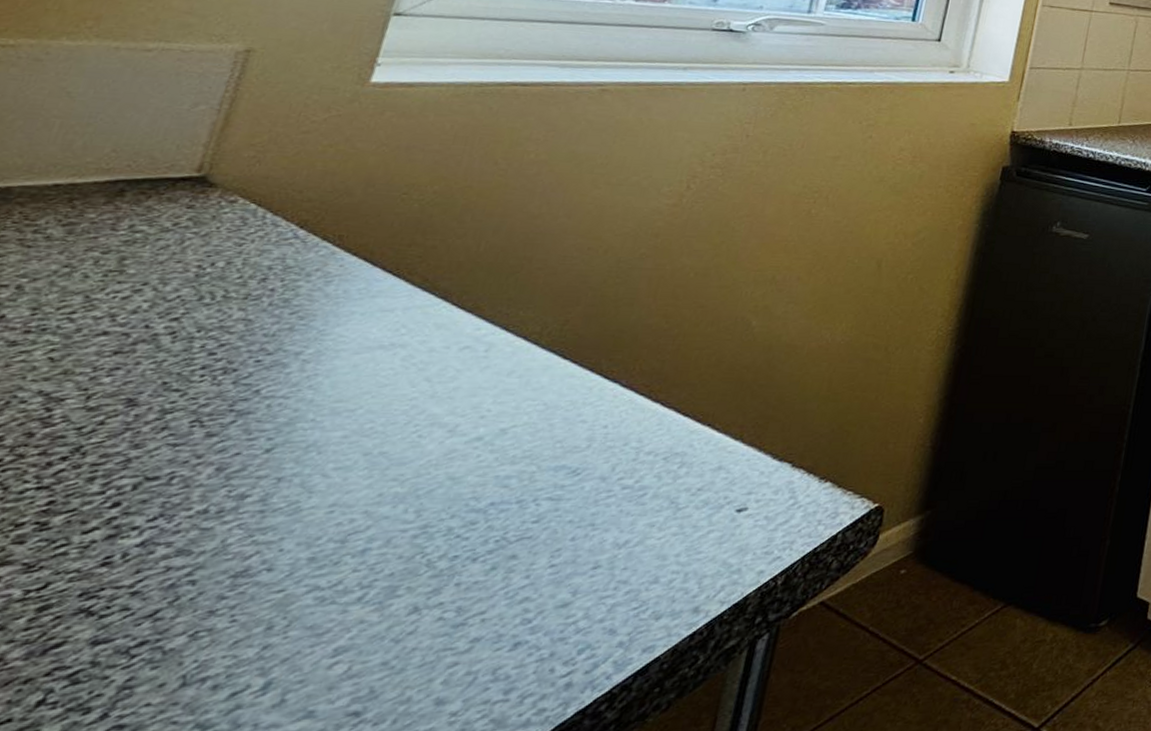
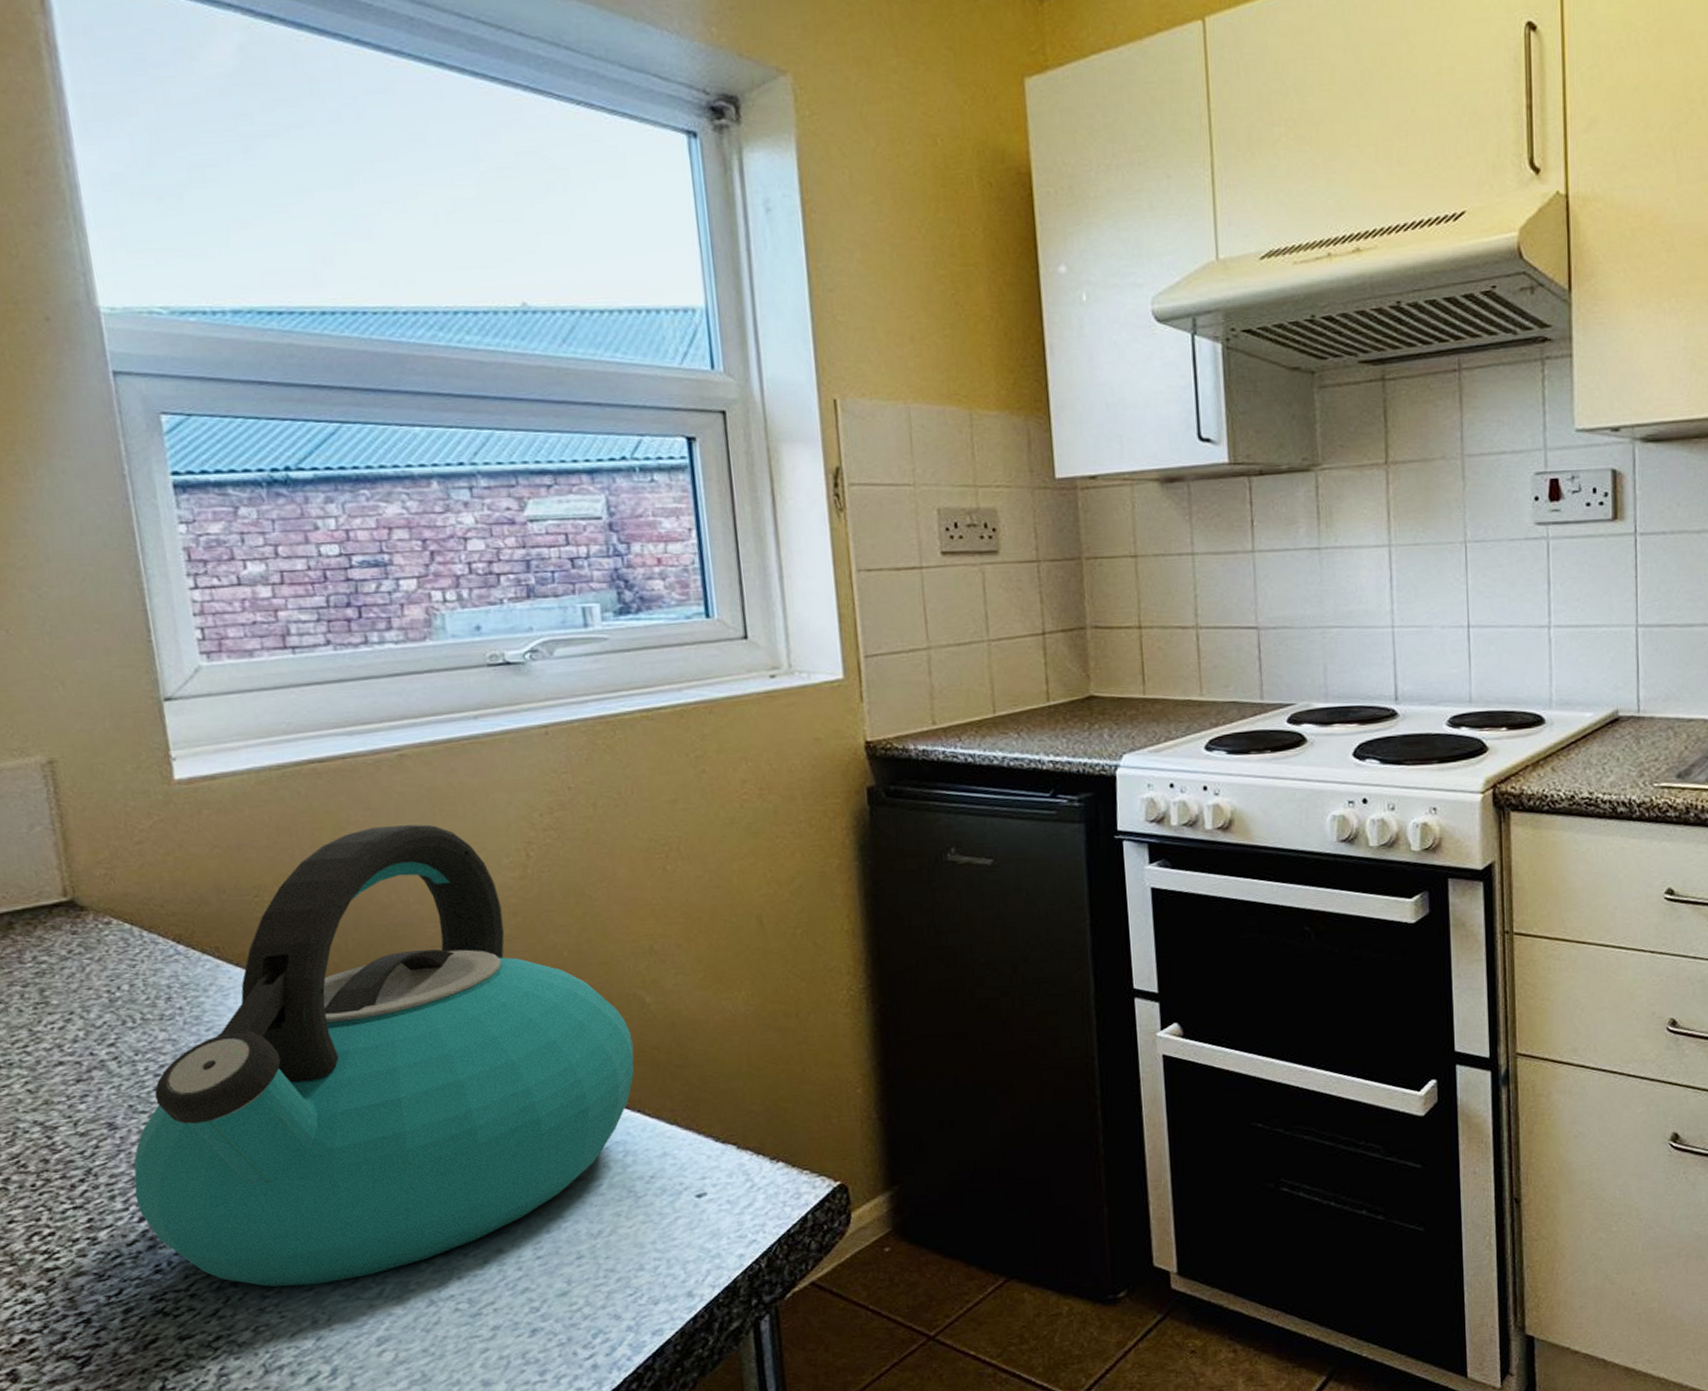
kettle: none [117,146,728,587] -> present [133,824,634,1287]

